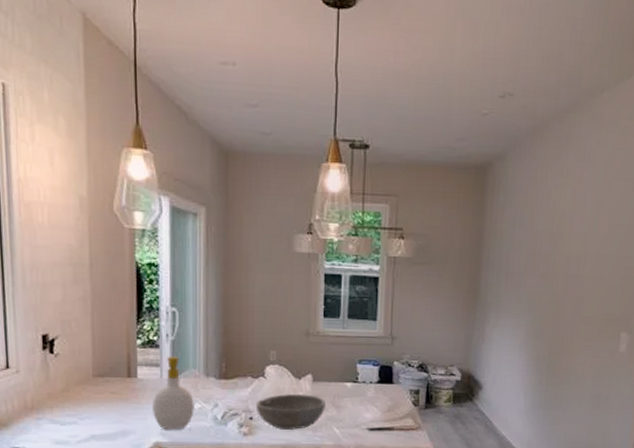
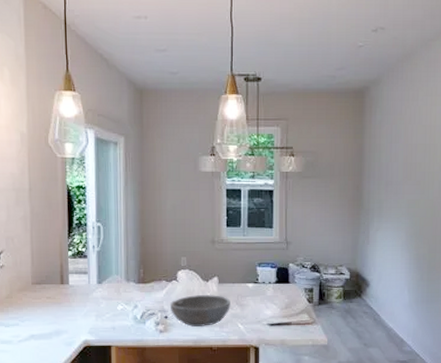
soap bottle: present [153,356,194,429] -> none [82,264,117,328]

